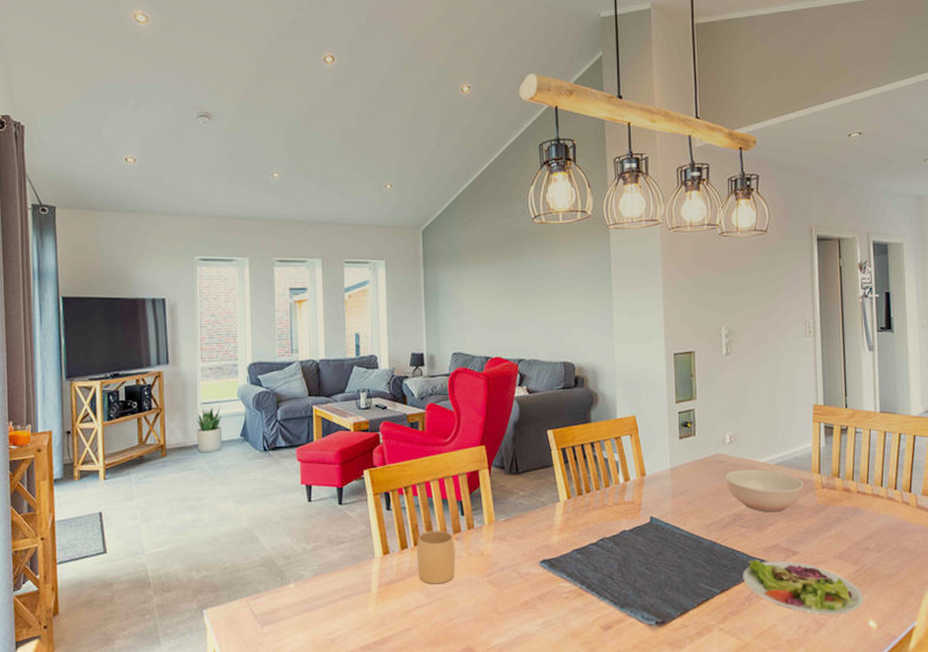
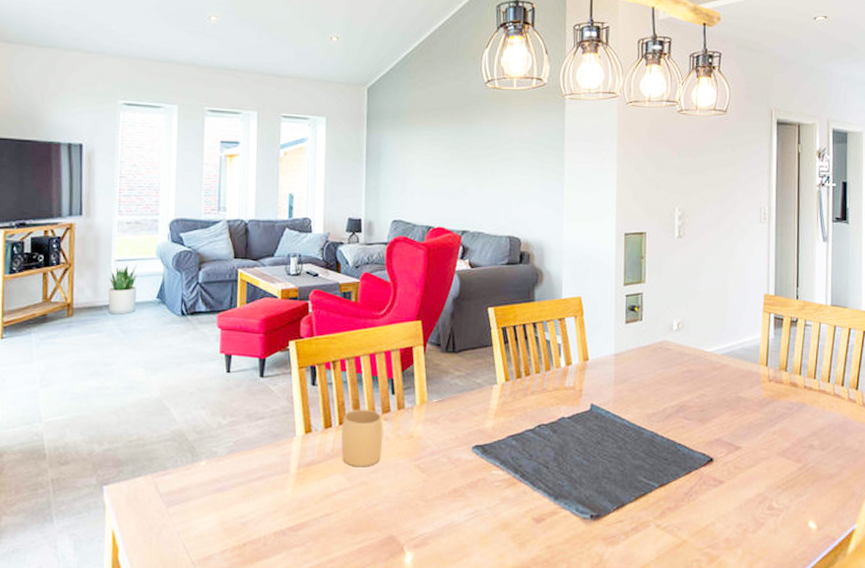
bowl: present [725,469,805,513] -> none [670,359,751,405]
salad plate: present [743,560,864,615] -> none [683,454,805,514]

